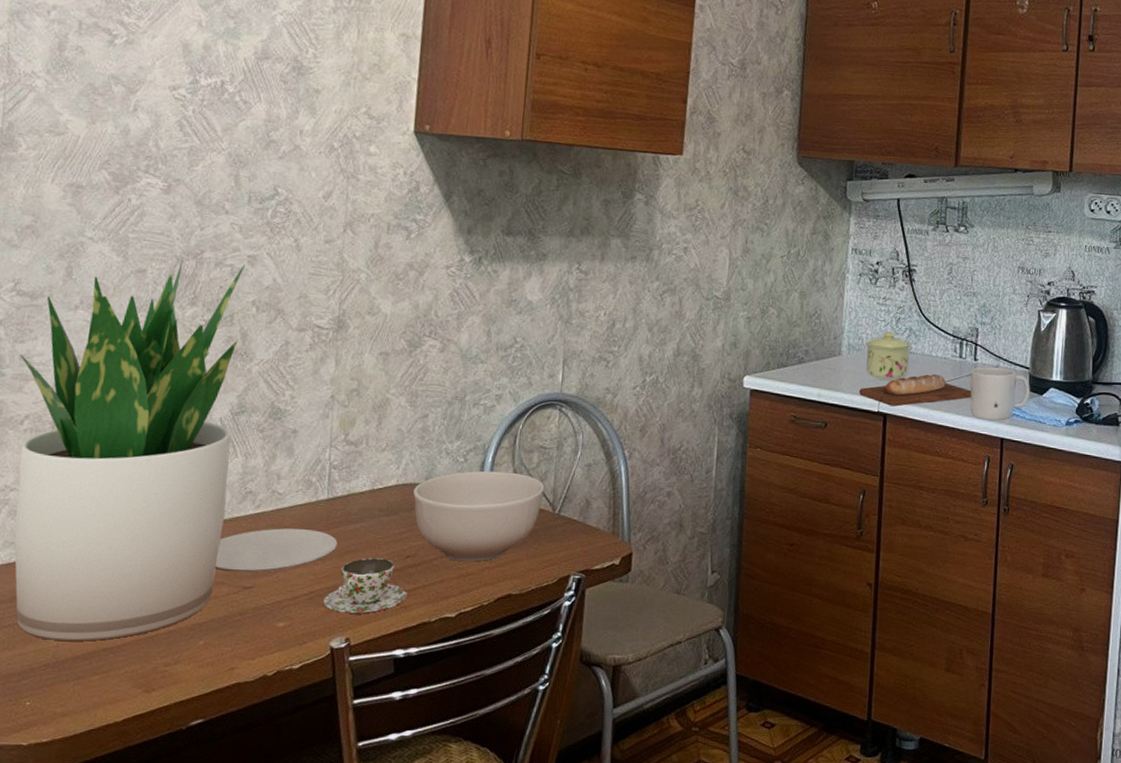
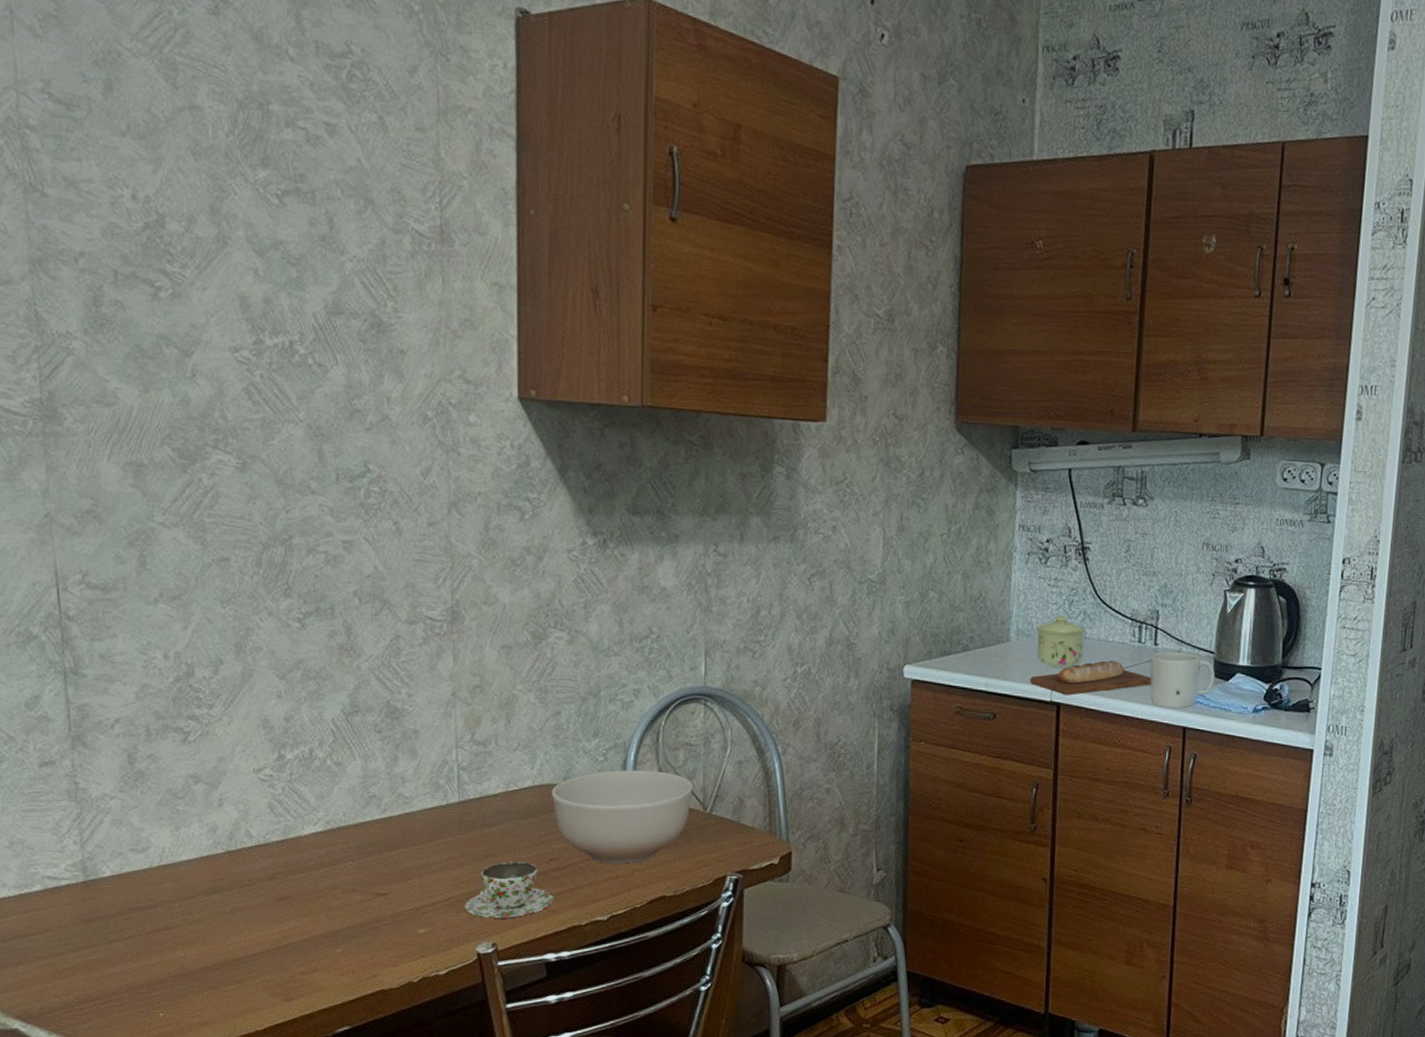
planter: present [14,260,245,642] -> none [100,547,348,953]
plate: present [214,528,338,573] -> none [344,833,474,879]

